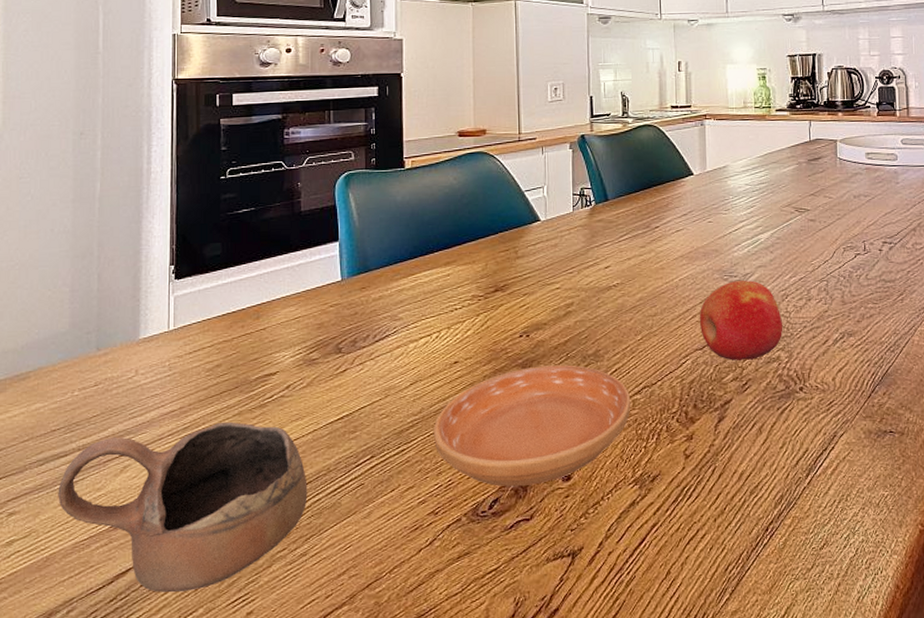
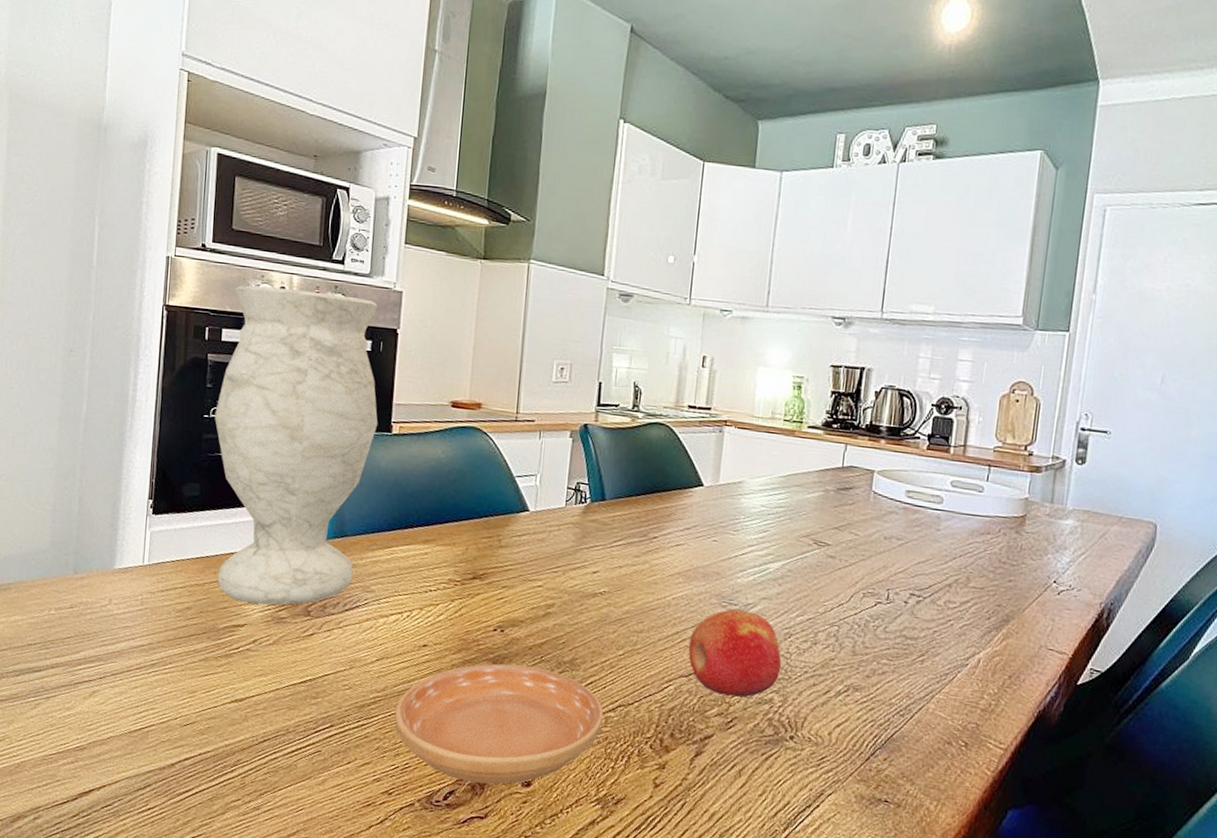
cup: present [58,421,308,593] -> none [31,660,266,822]
vase: none [231,49,391,350] -> present [214,284,379,605]

